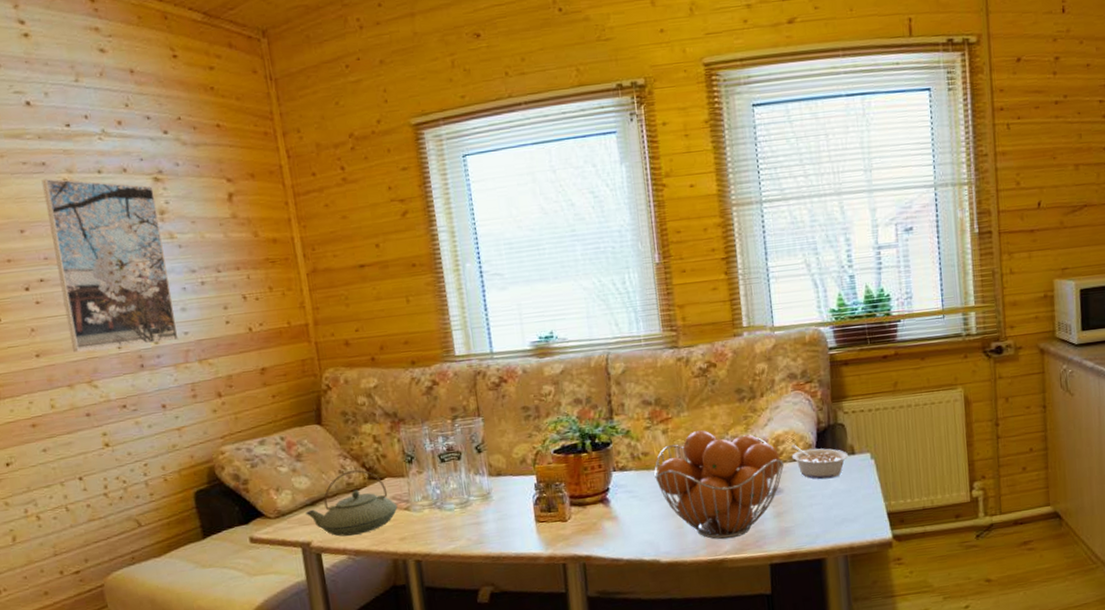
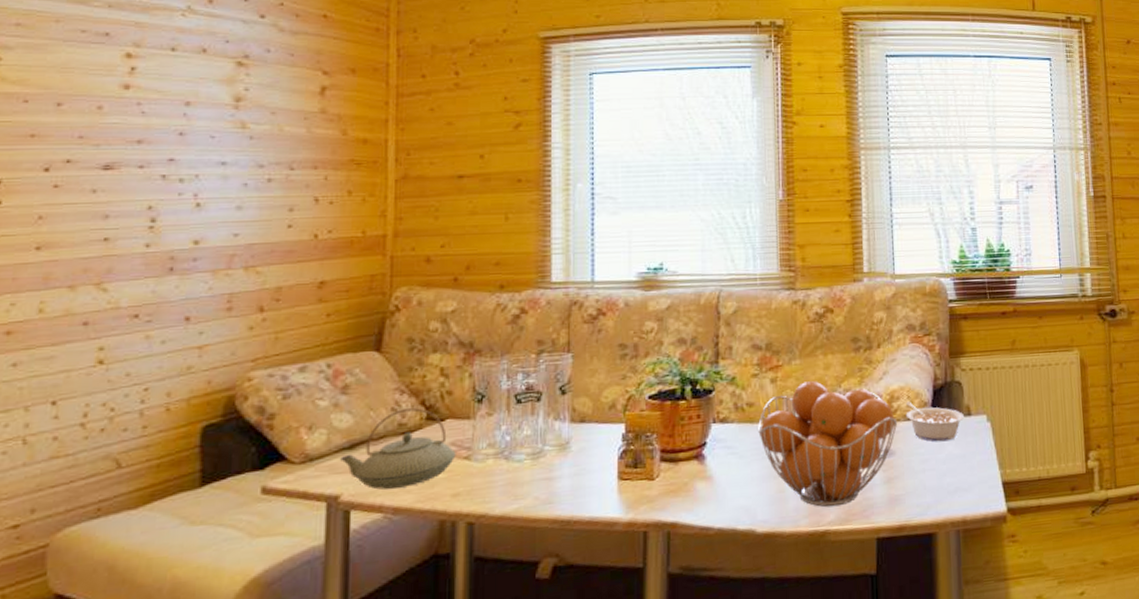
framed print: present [41,178,179,353] -> none [86,50,234,248]

